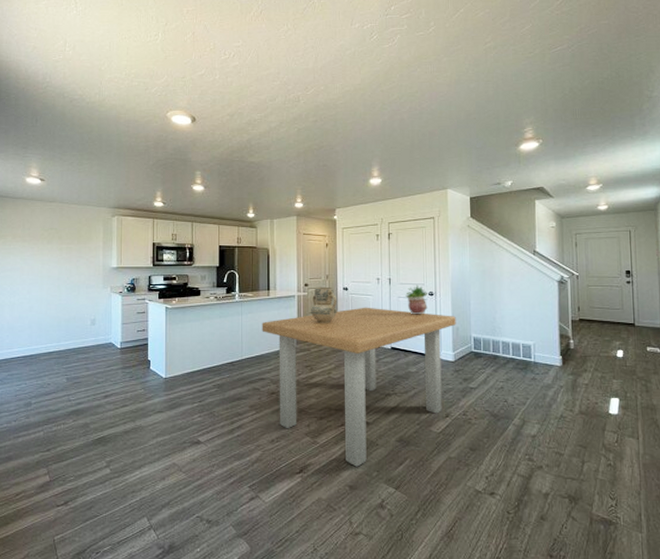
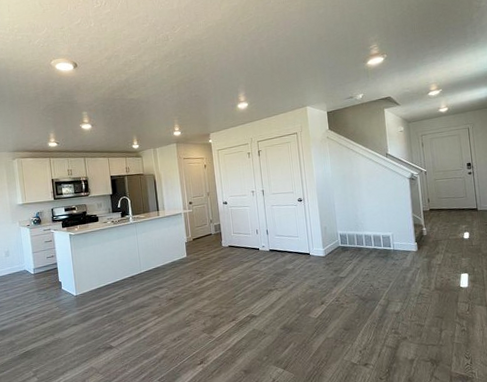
dining table: present [262,307,456,467] -> none [155,216,324,354]
ceramic jug: present [311,286,338,324] -> none [197,203,220,236]
potted plant: present [405,284,428,315] -> none [278,193,298,220]

